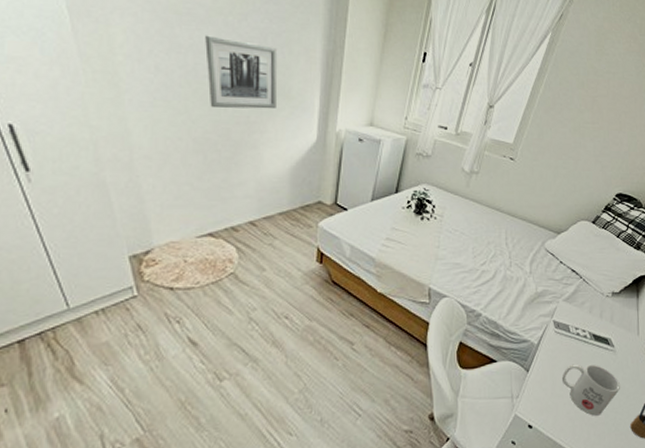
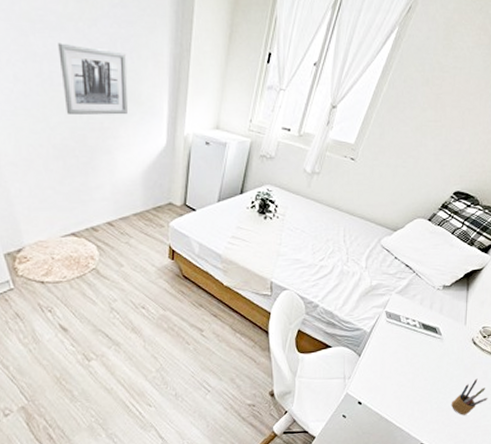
mug: present [561,364,621,416] -> none [390,350,446,395]

